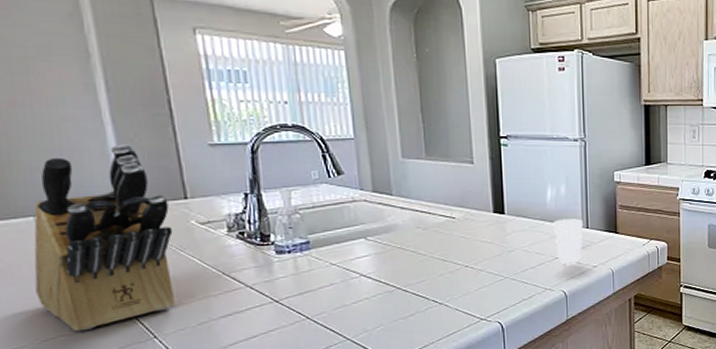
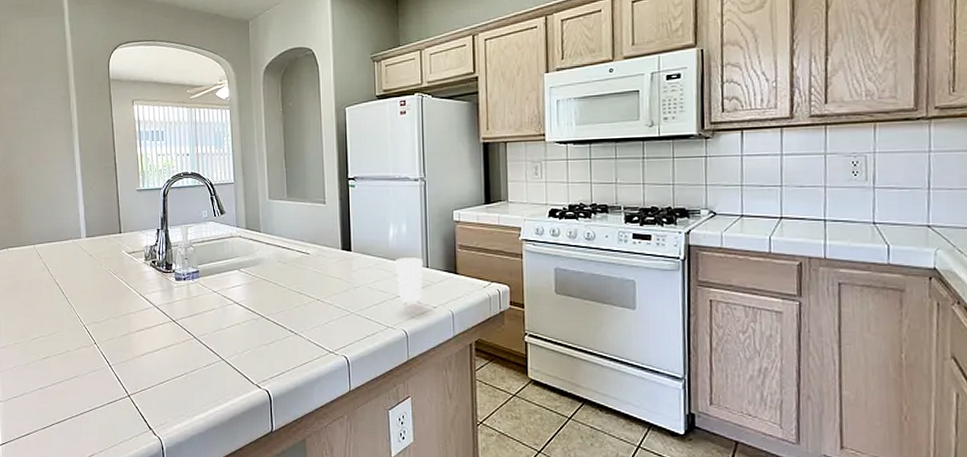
knife block: present [34,144,175,332] -> none [31,191,111,334]

